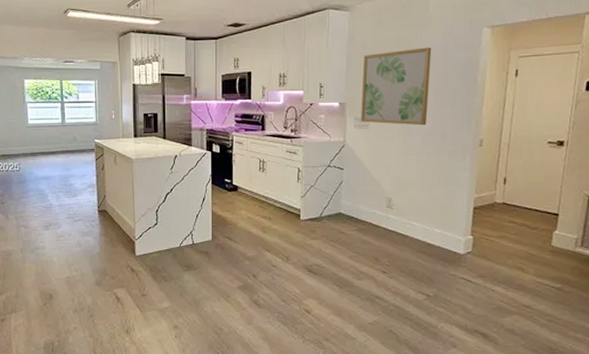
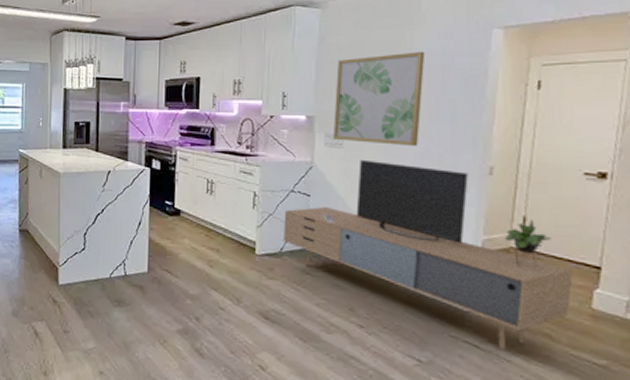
media console: none [322,137,539,282] -> present [284,159,573,349]

